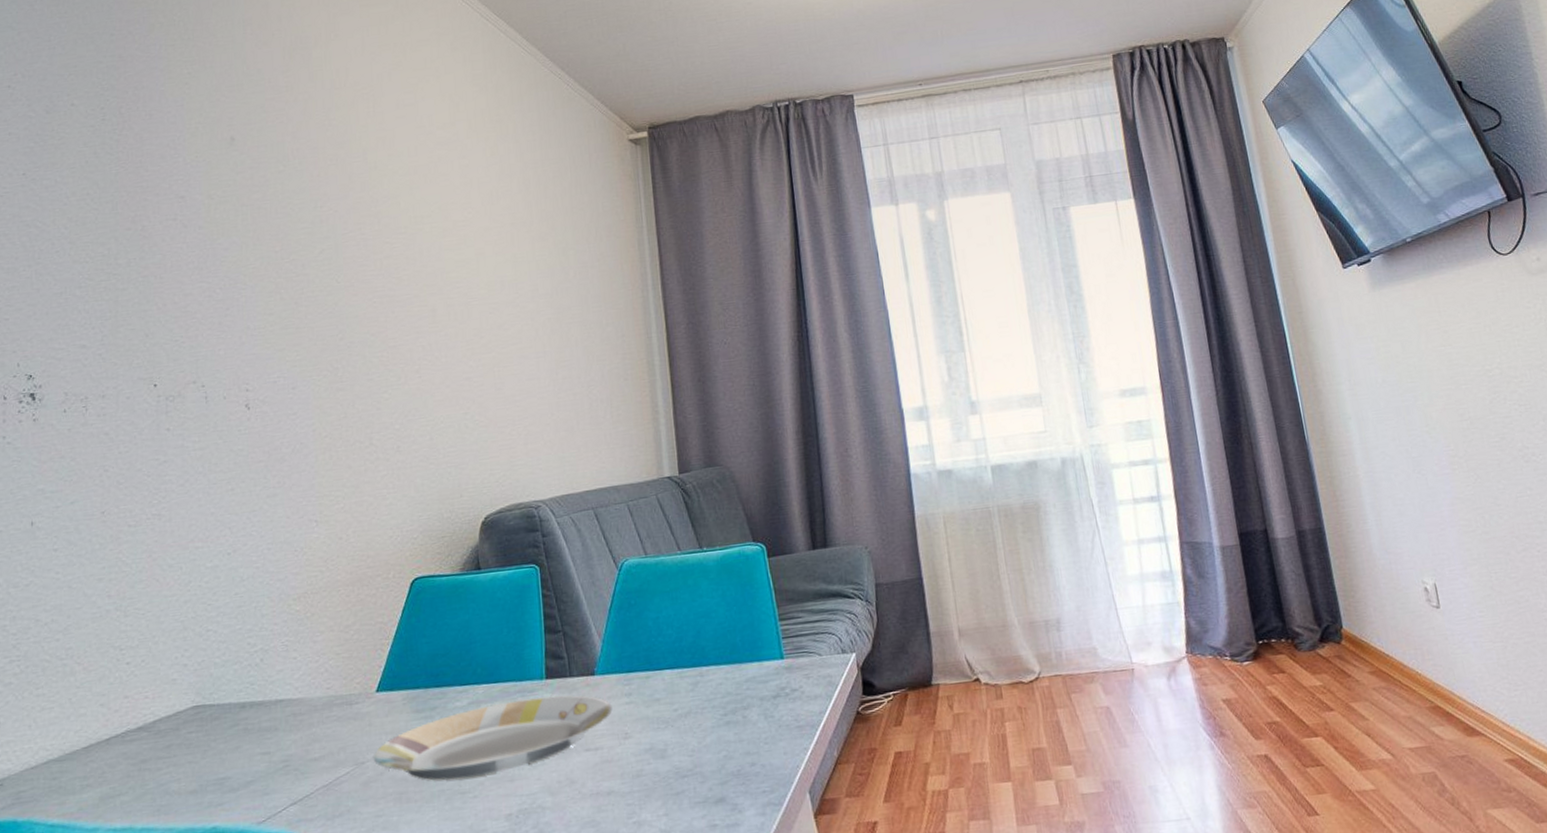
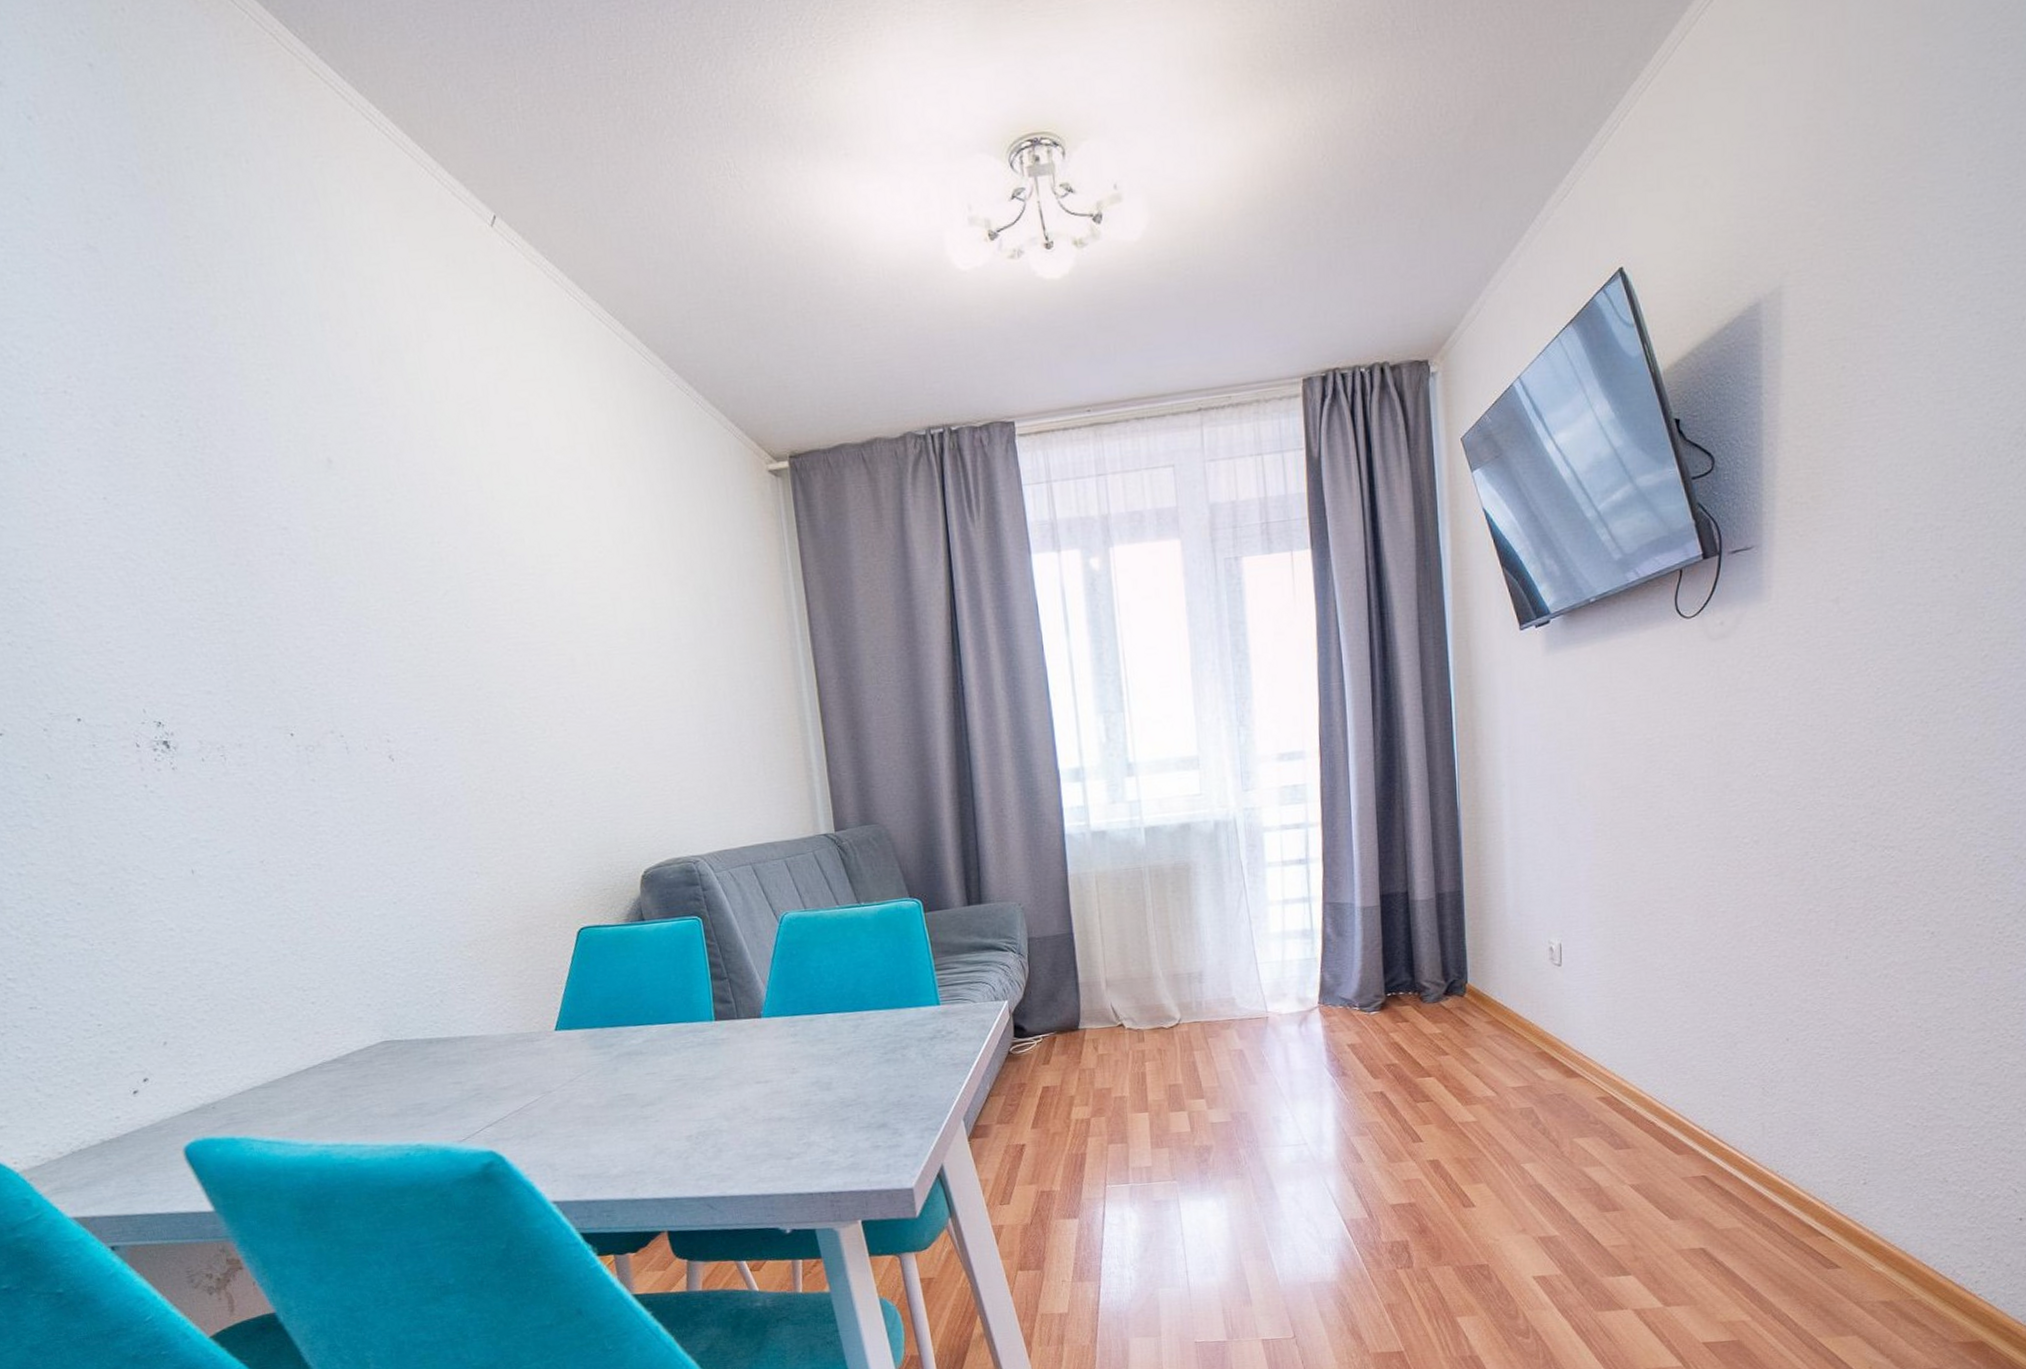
plate: present [373,695,613,780] -> none [558,1035,780,1107]

